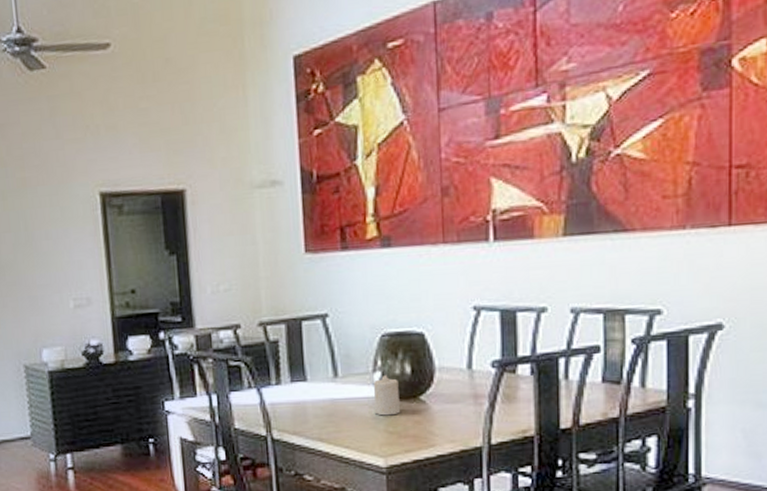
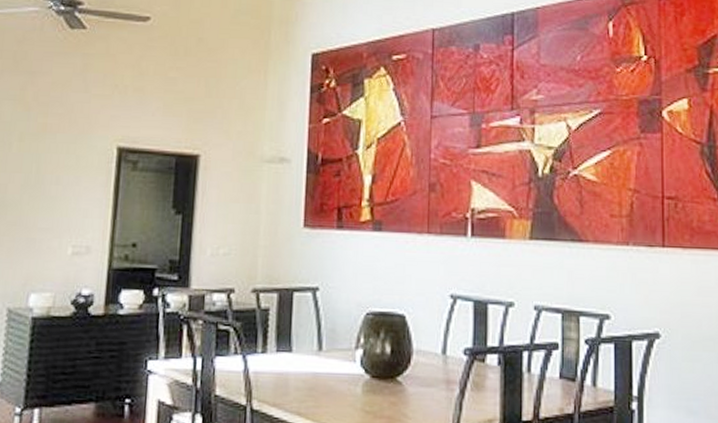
candle: present [374,374,401,416] -> none [353,352,379,395]

